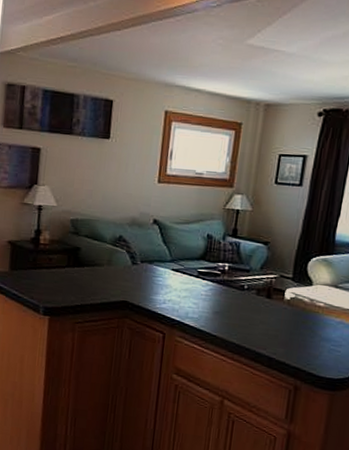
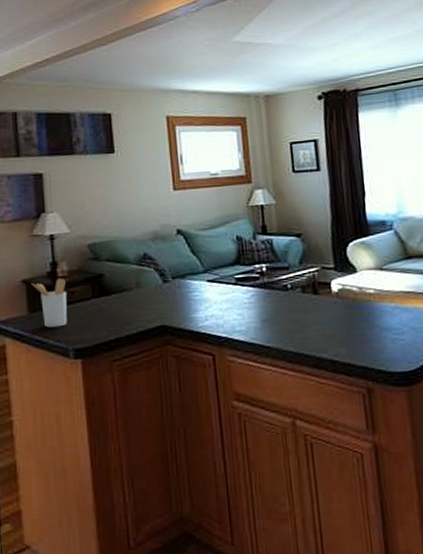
utensil holder: none [15,244,47,287] -> present [31,277,67,328]

